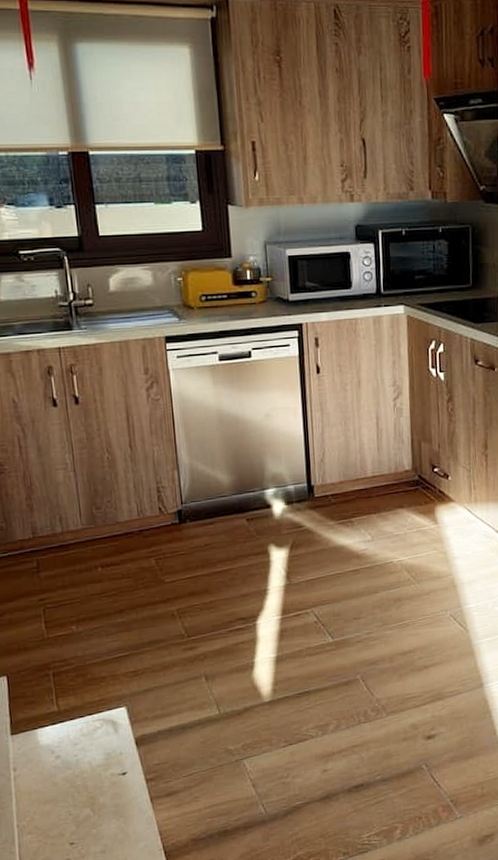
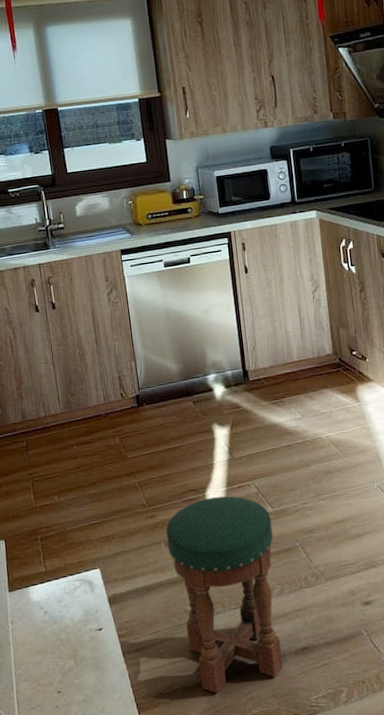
stool: none [208,625,335,837] -> present [166,496,283,694]

